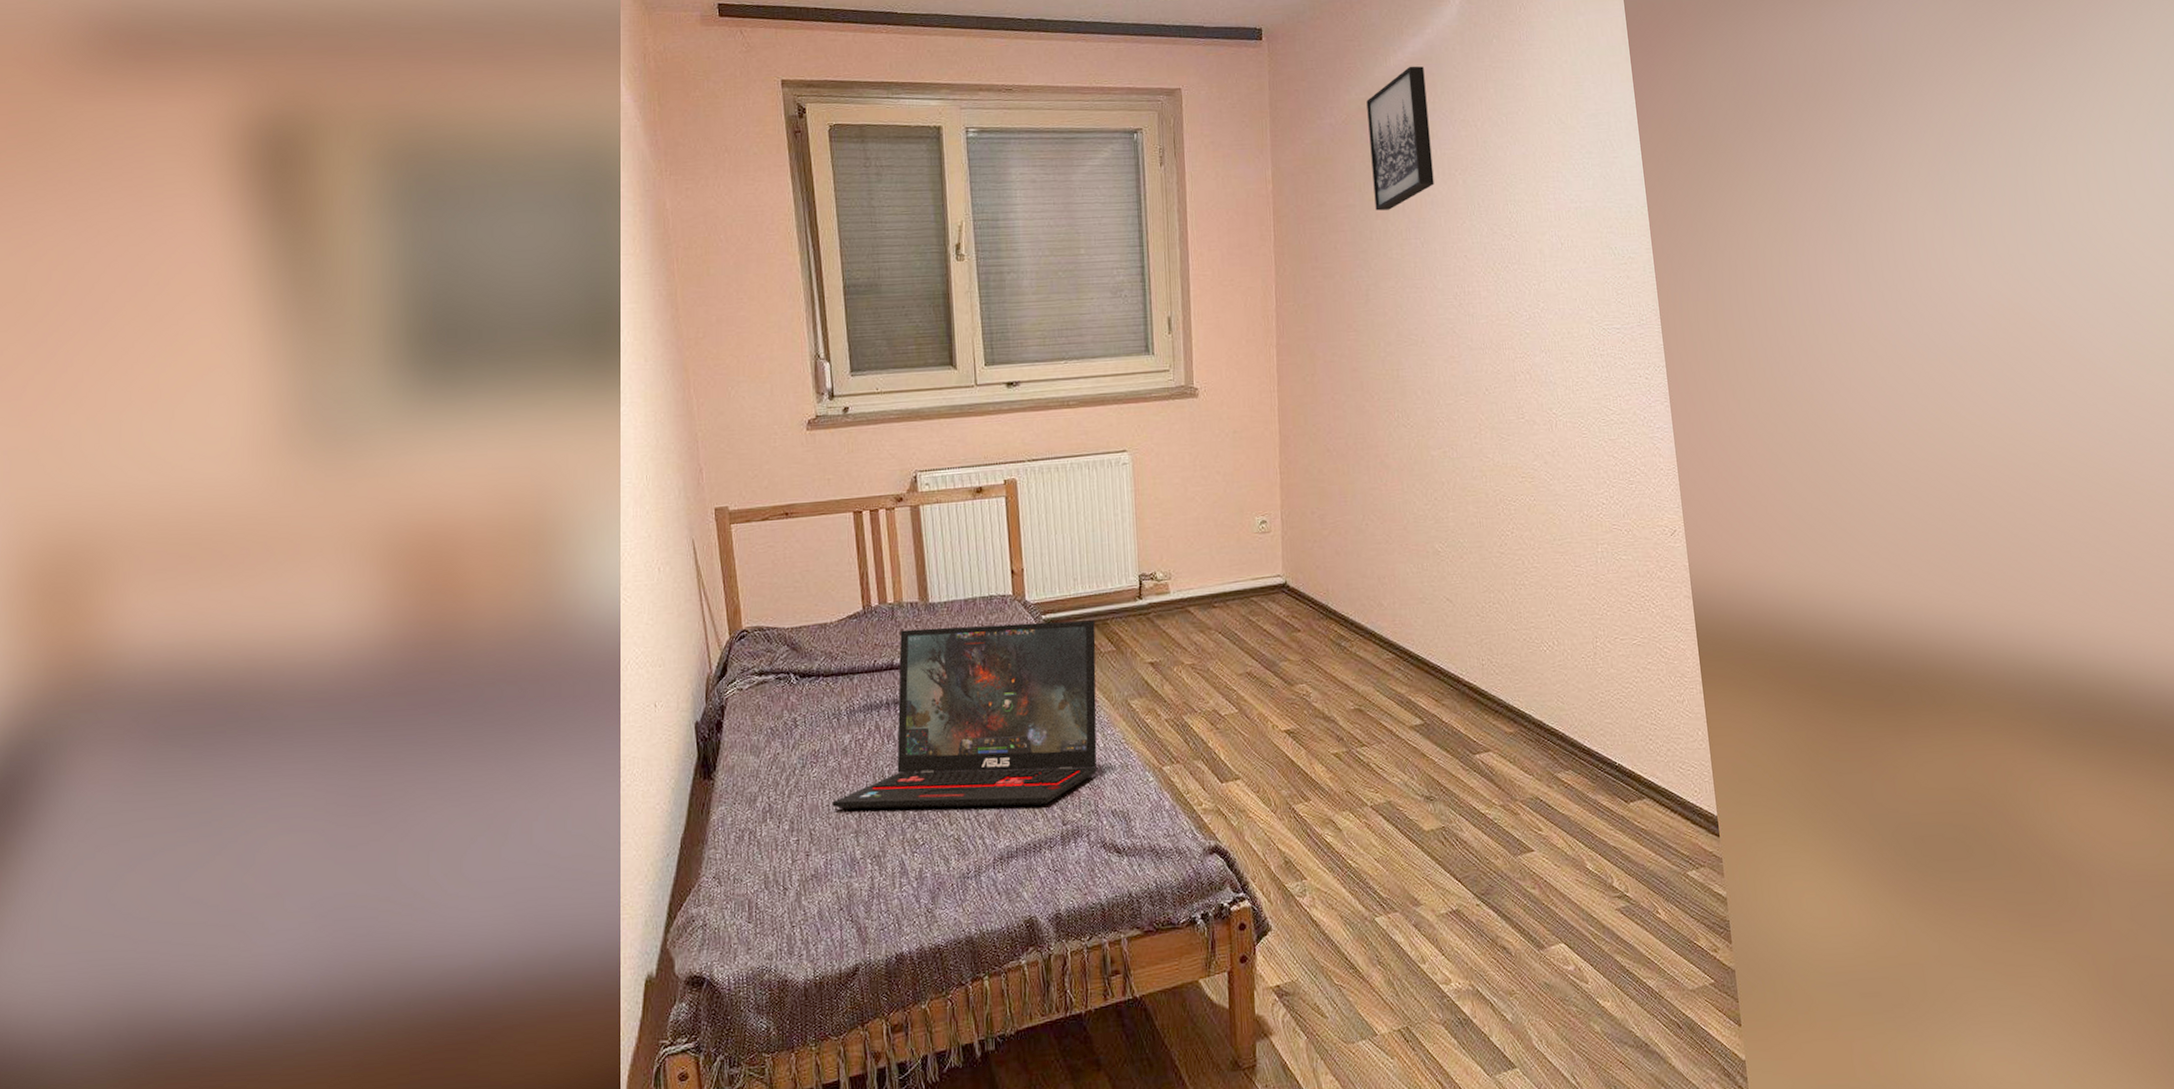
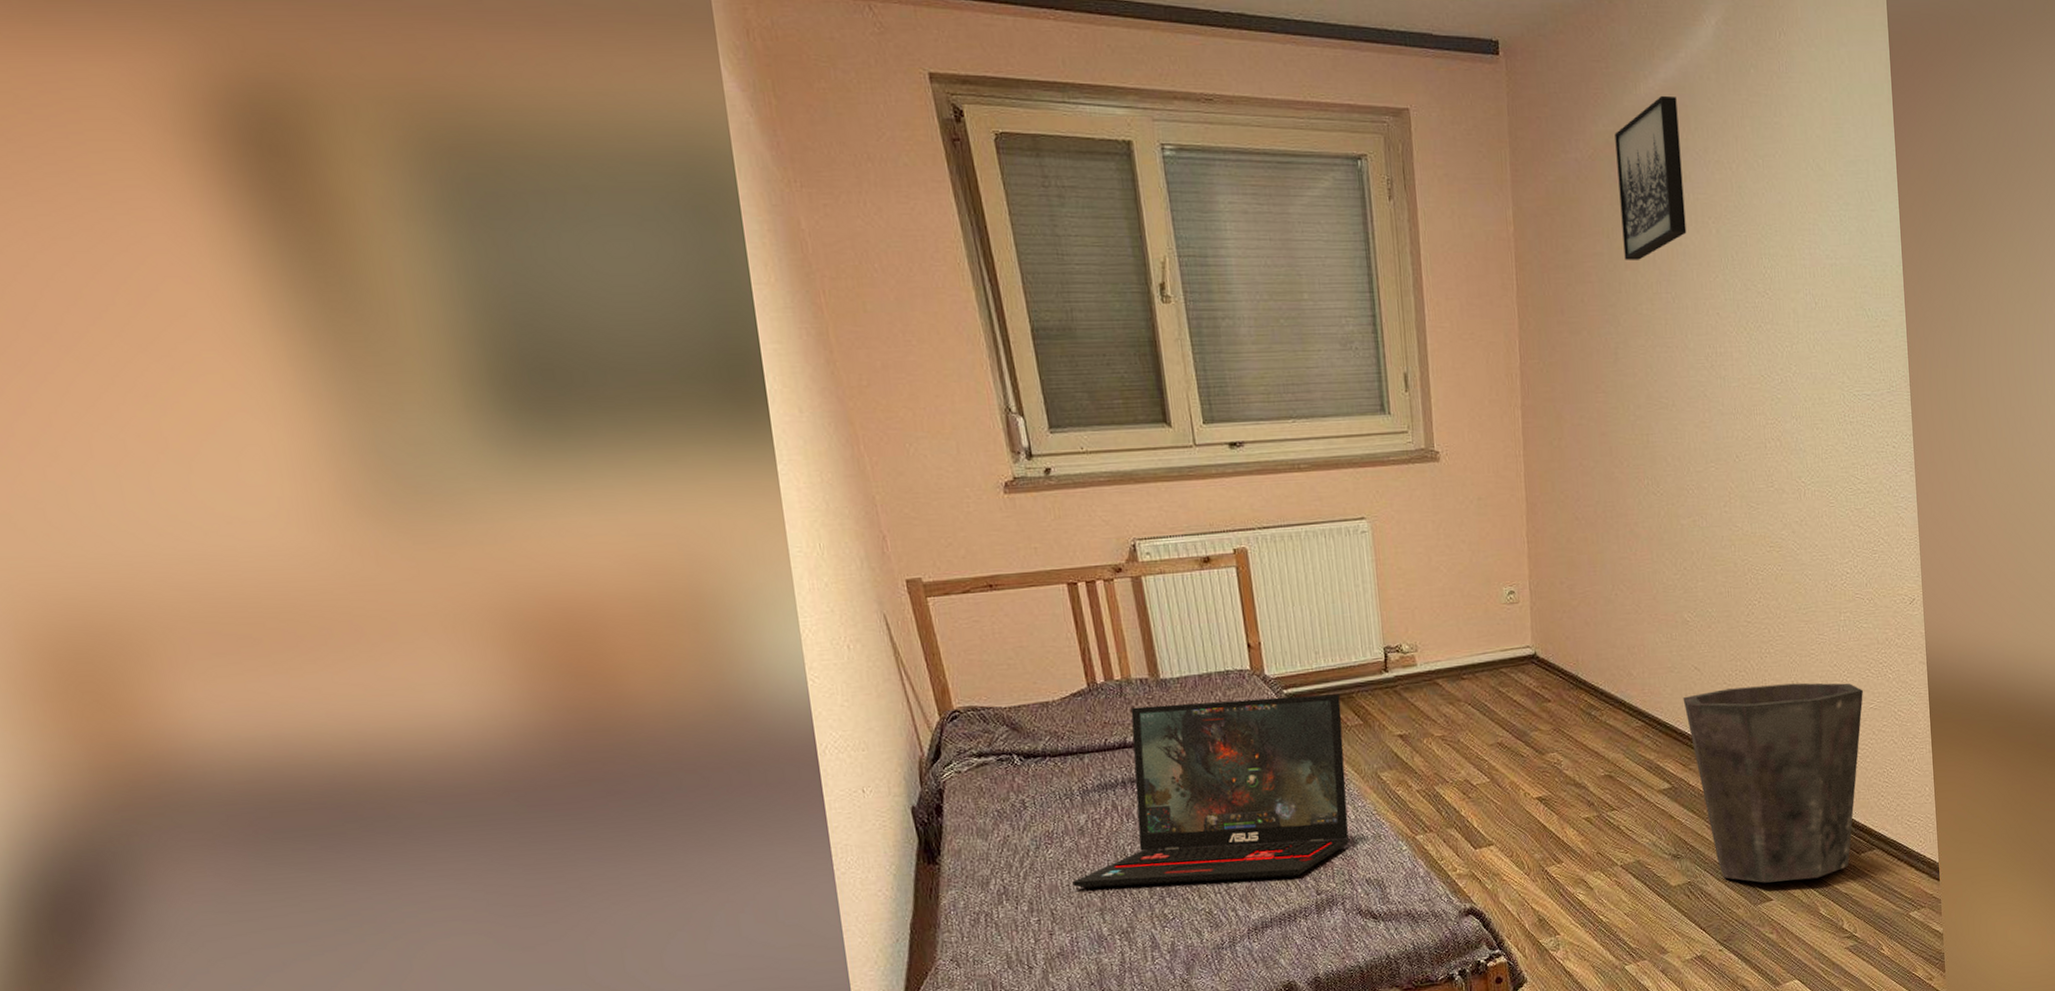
waste bin: none [1435,616,1626,832] -> present [1683,683,1864,883]

